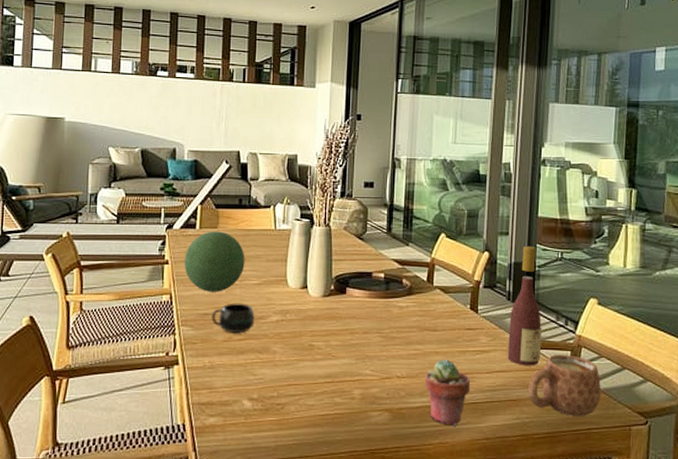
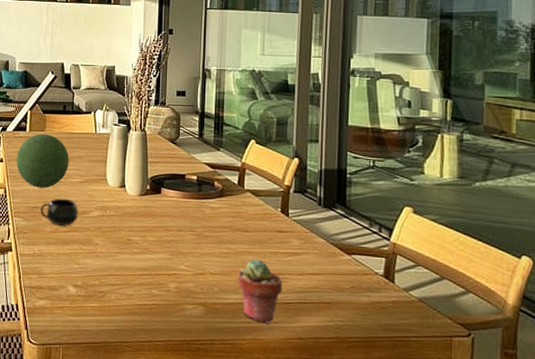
wine bottle: present [507,245,543,366] -> none [319,153,355,271]
mug: present [529,355,601,416] -> none [342,261,419,324]

